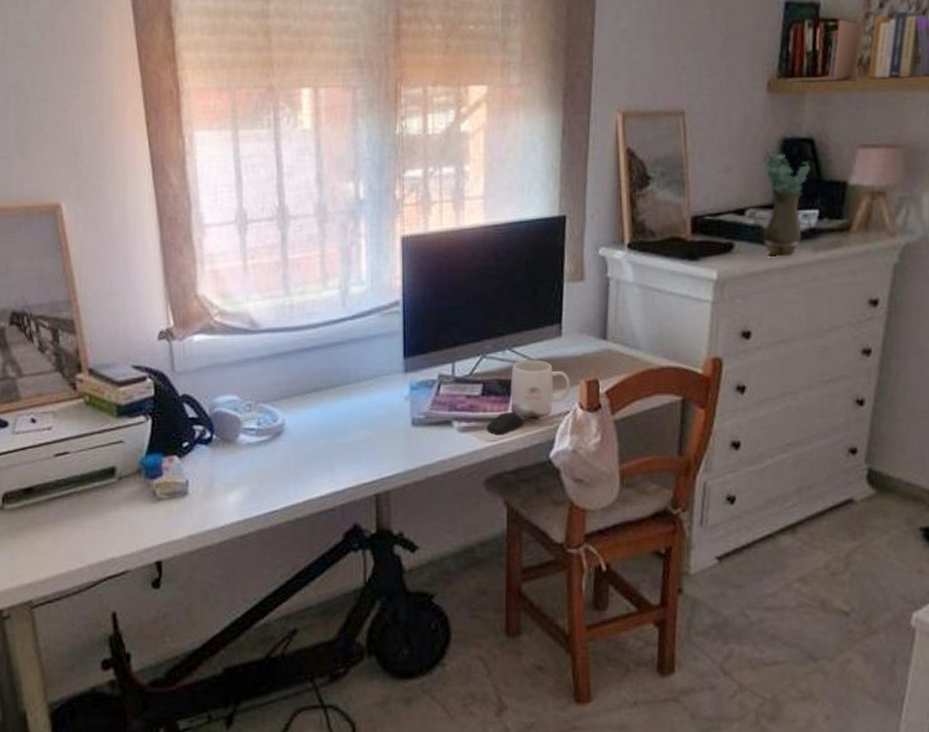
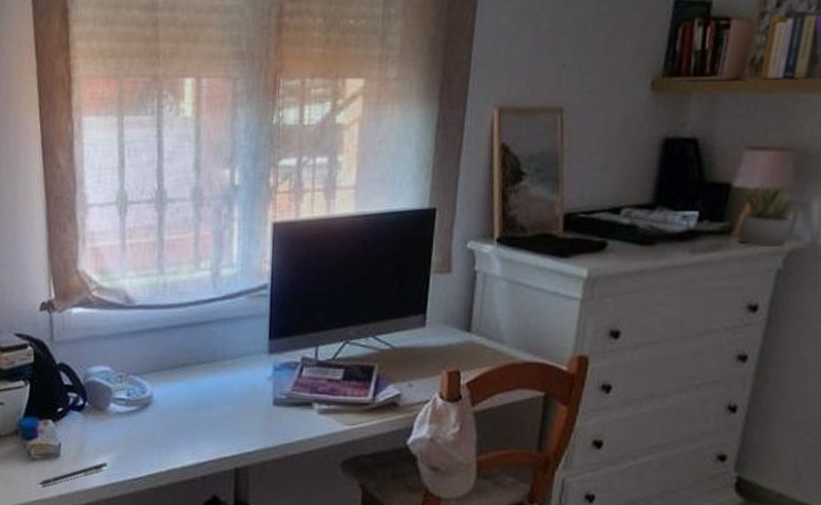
pen: none [165,496,240,526] -> present [37,462,107,485]
computer mouse: present [487,412,524,434] -> none [346,398,384,419]
mug: present [510,360,571,417] -> none [371,347,432,404]
vase: present [763,148,810,256] -> none [639,147,693,257]
succulent plant: none [856,178,909,243] -> present [738,181,797,248]

